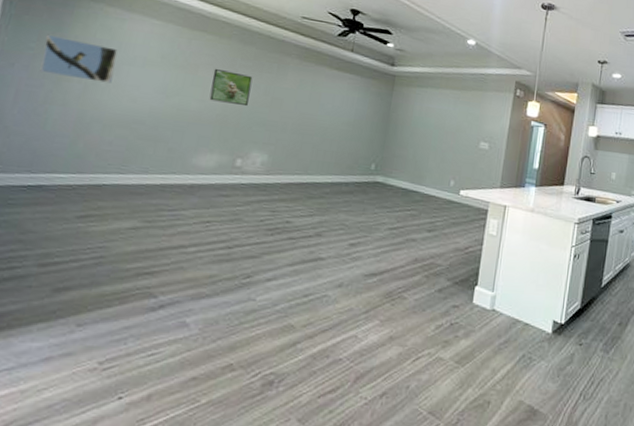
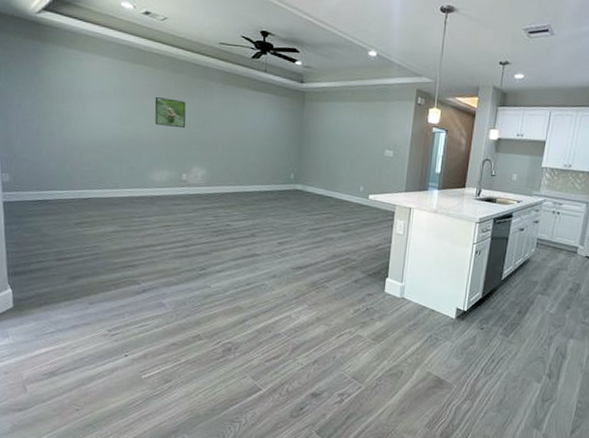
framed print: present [39,34,118,83] -> none [28,77,81,115]

